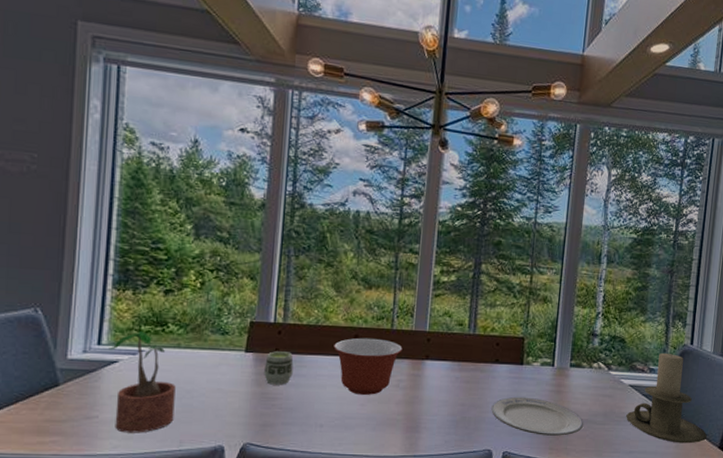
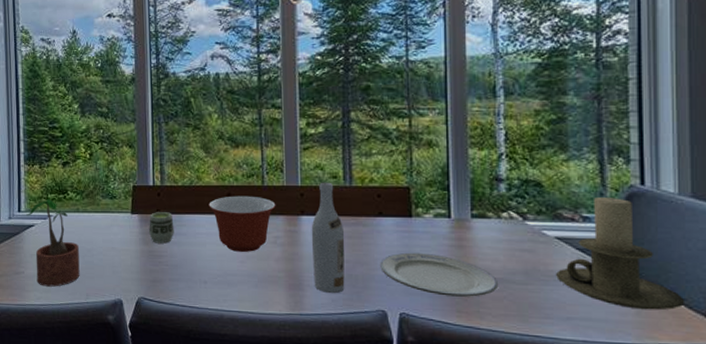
wine bottle: none [430,328,464,436] -> present [311,182,345,294]

